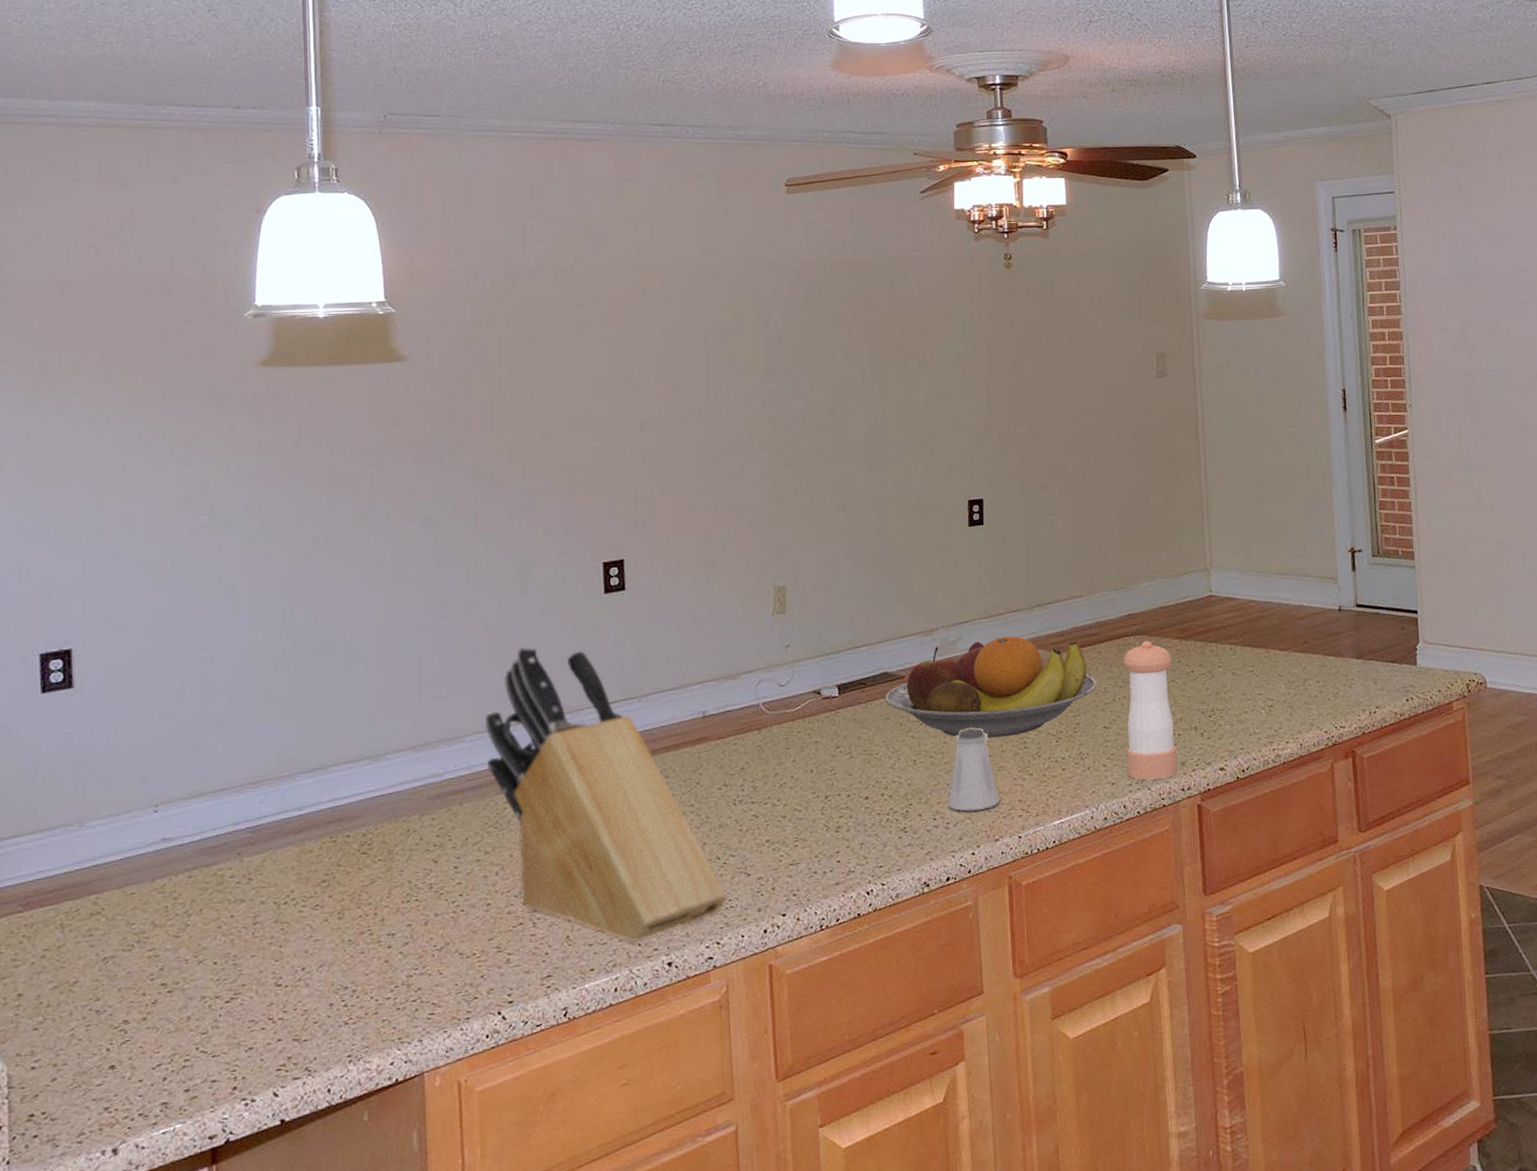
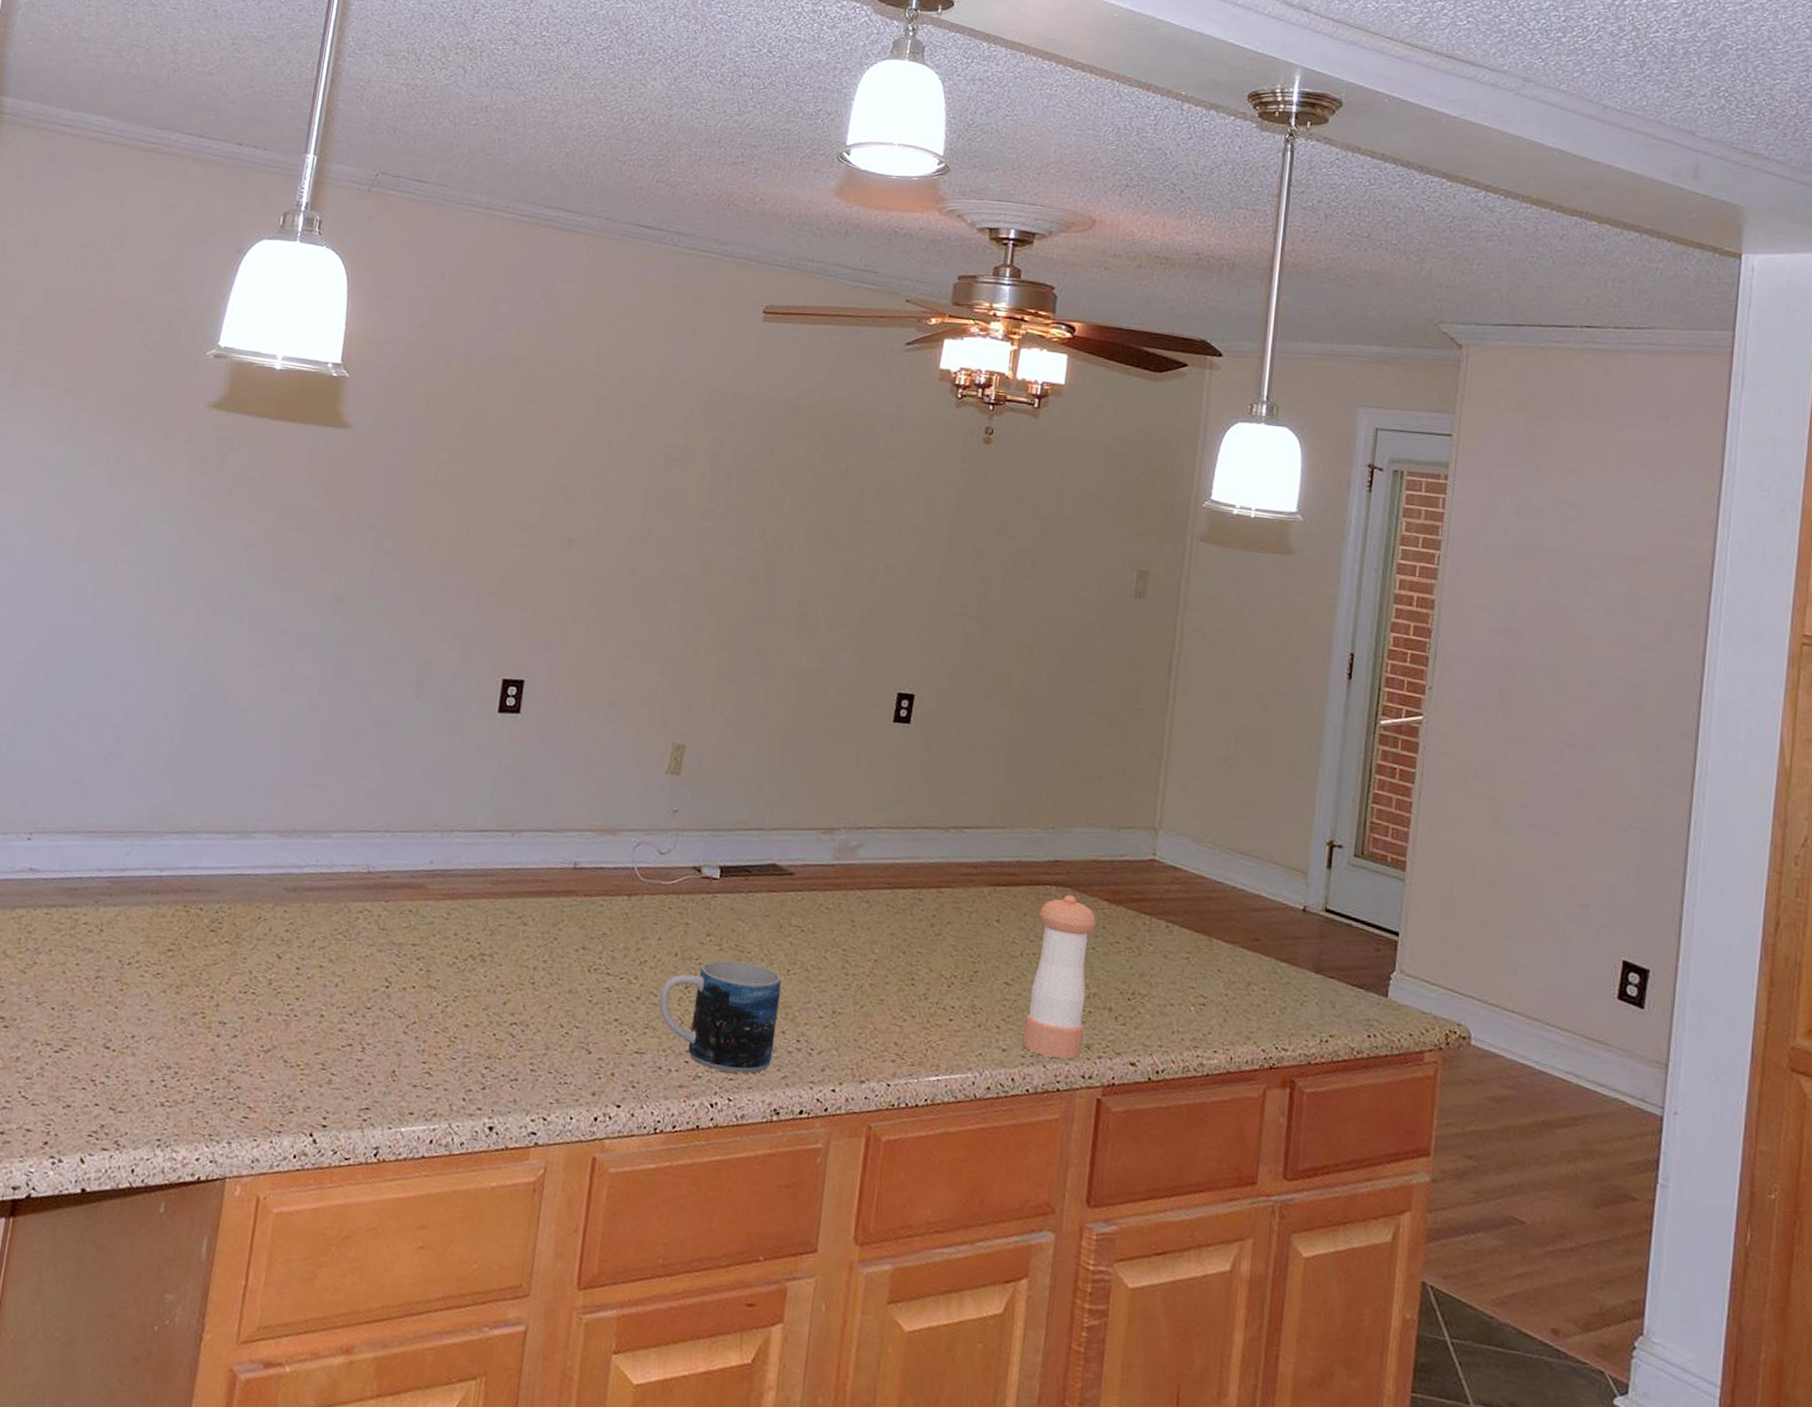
knife block: present [486,646,728,943] -> none [348,750,564,1096]
mug: none [804,763,914,862] -> present [659,960,782,1074]
fruit bowl: present [885,636,1098,739] -> none [768,848,1006,969]
saltshaker: present [948,727,1000,811] -> none [815,947,874,1044]

